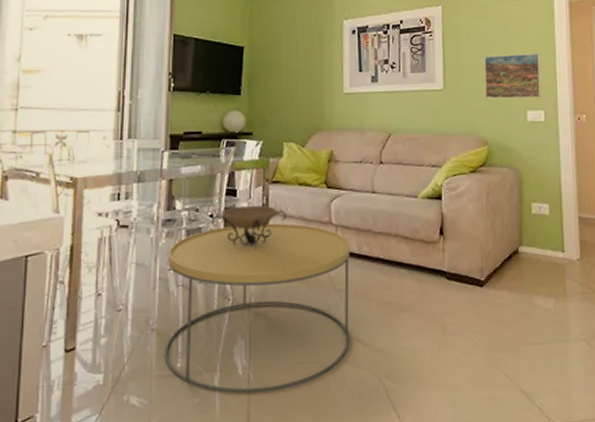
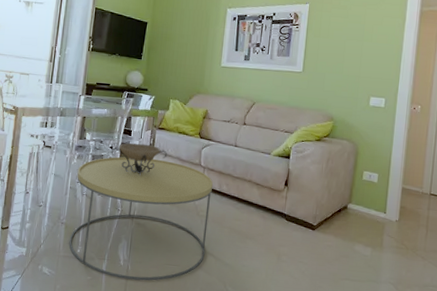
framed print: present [484,52,541,99] -> none [337,48,388,88]

